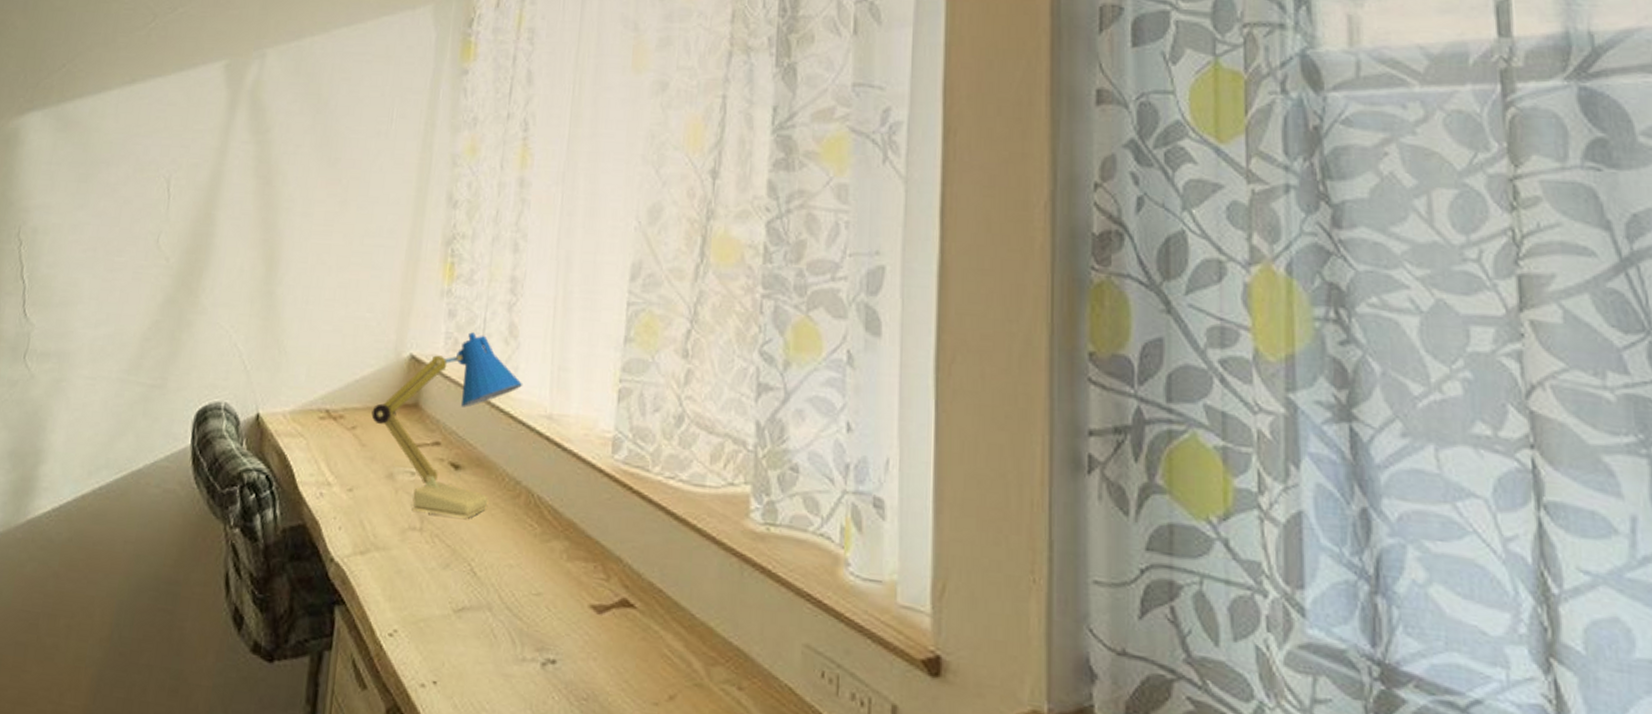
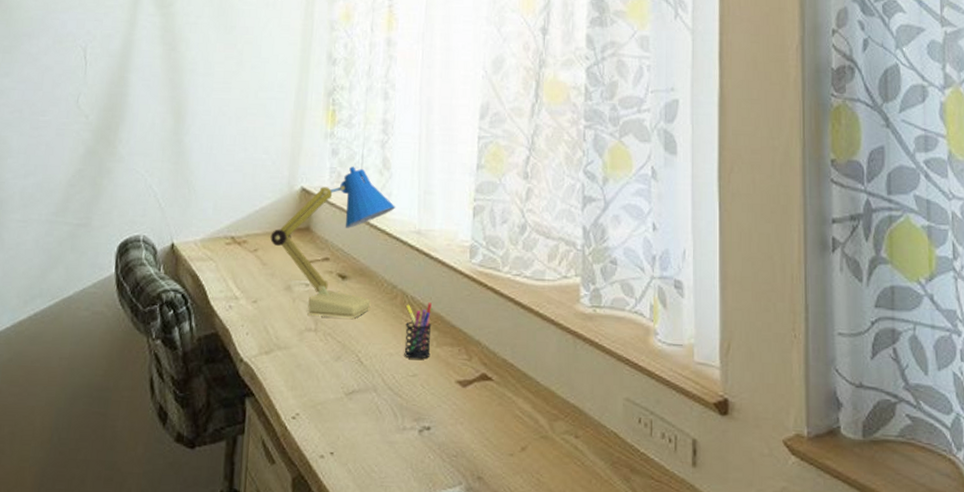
pen holder: none [526,505,564,575] -> present [404,302,433,359]

